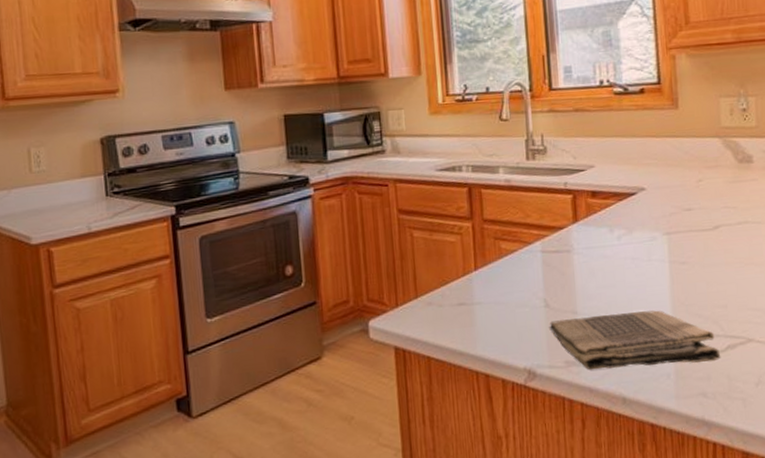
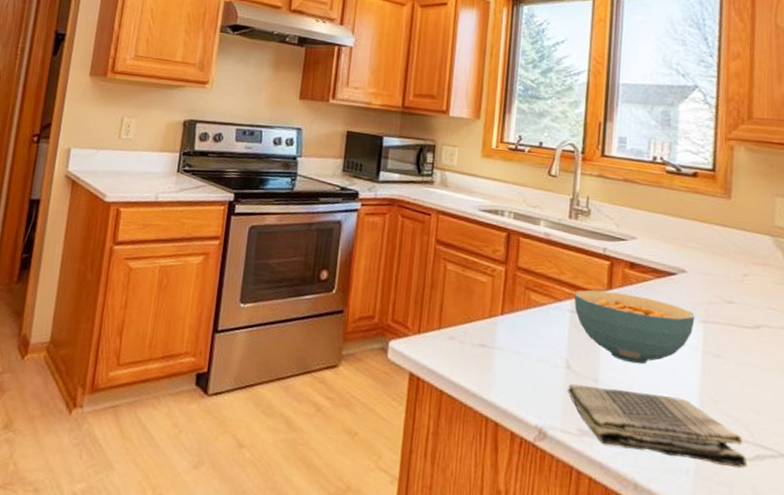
cereal bowl: none [542,222,659,288] -> present [573,289,695,365]

